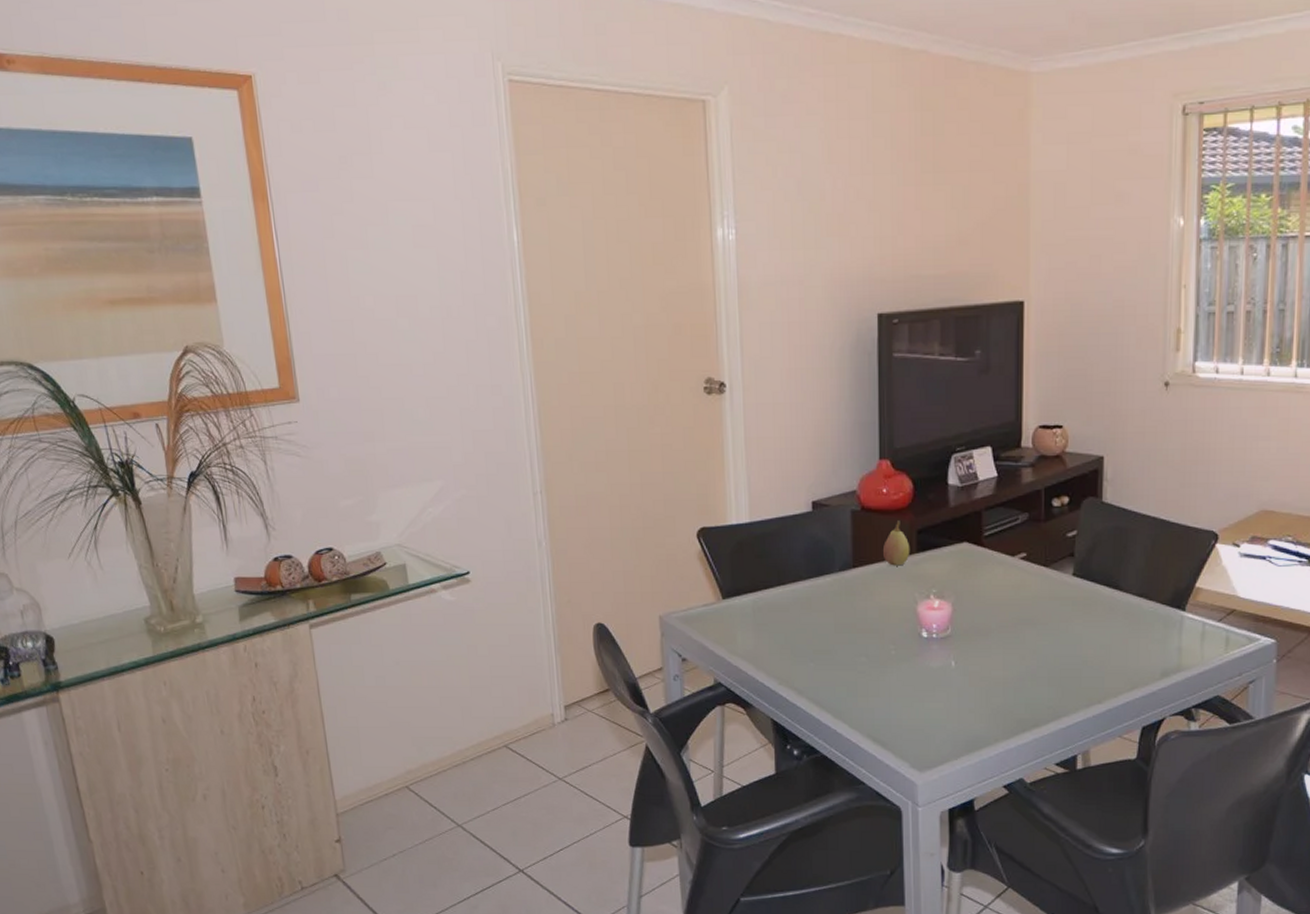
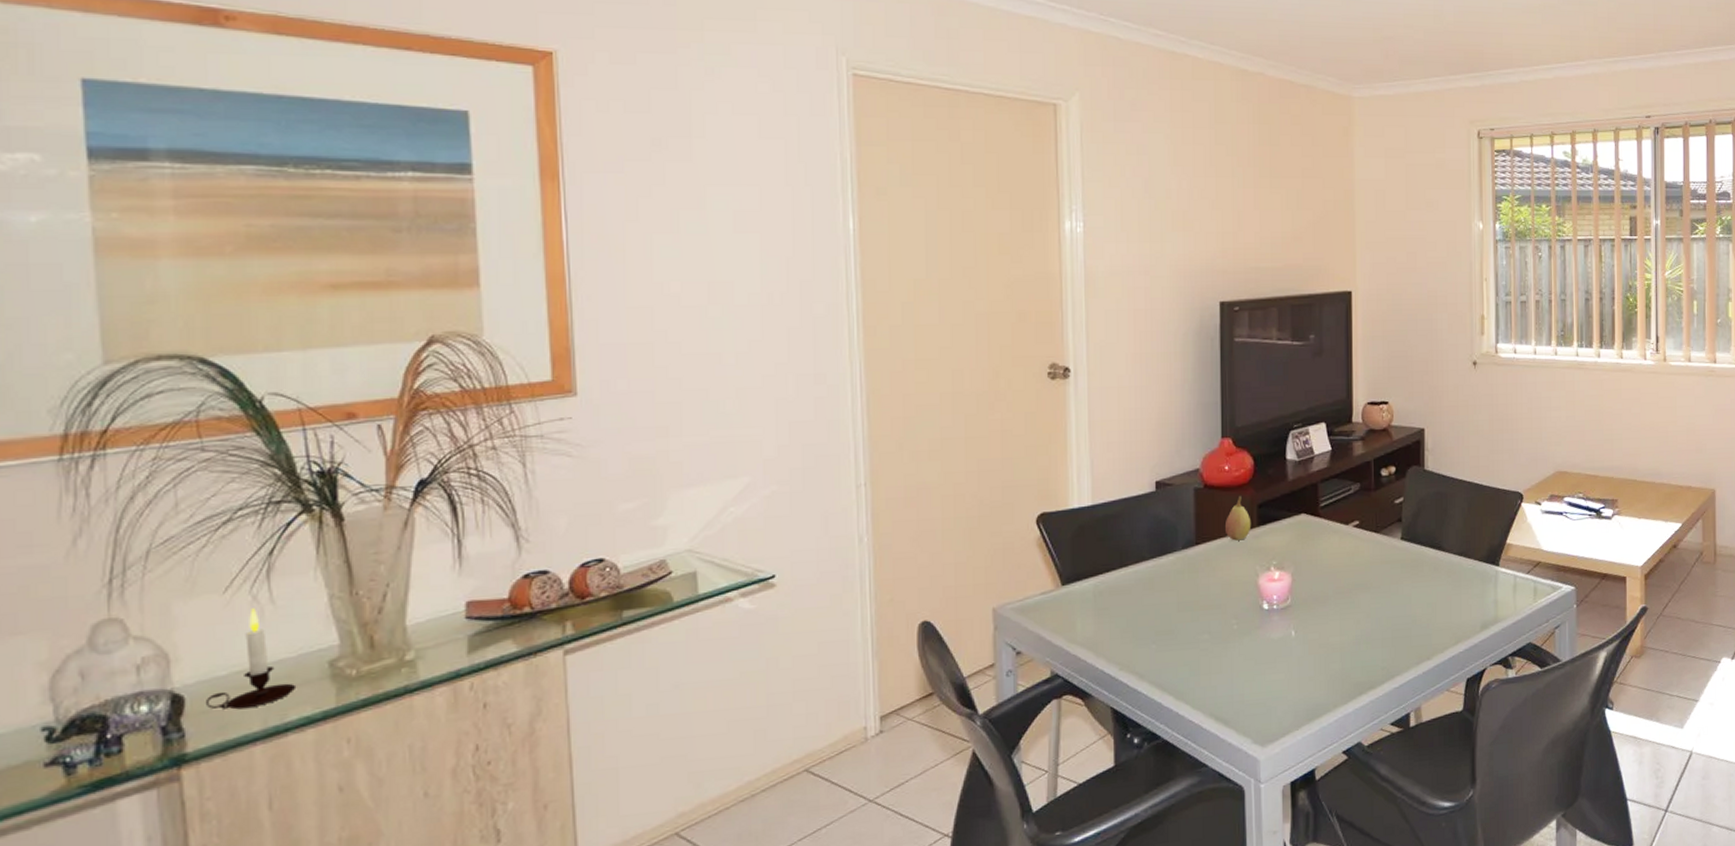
candle: none [67,572,126,651] -> present [205,608,297,710]

